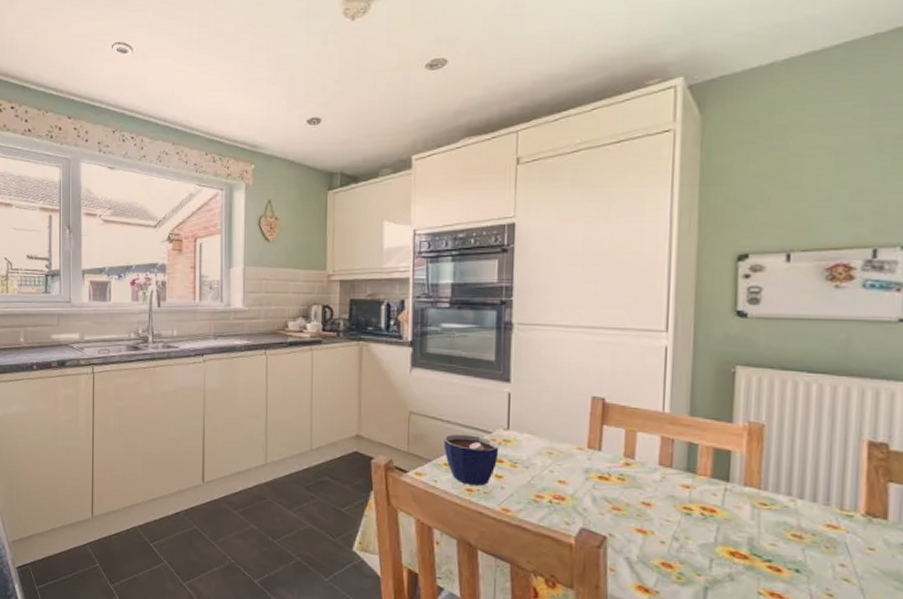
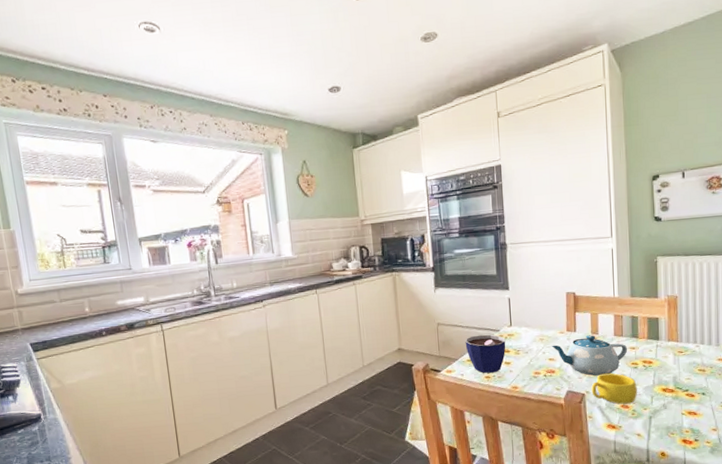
teapot: none [563,458,679,516] -> present [551,335,628,376]
cup: none [617,513,689,563] -> present [591,373,637,404]

